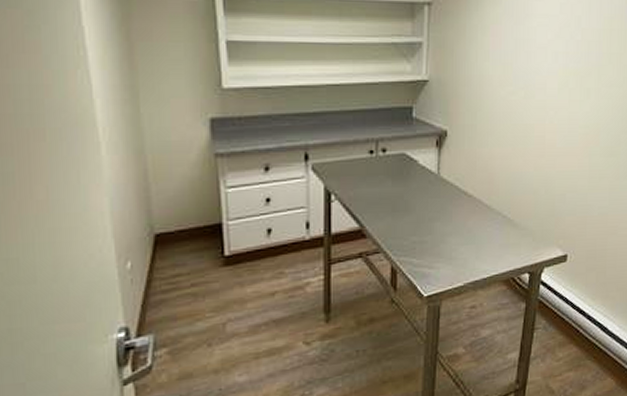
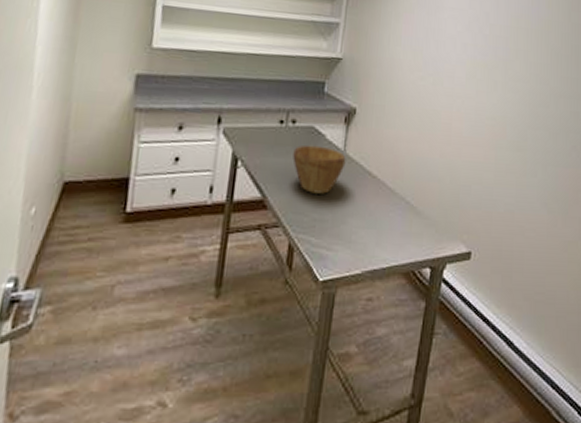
bowl: none [387,171,441,218] -> present [292,145,346,194]

